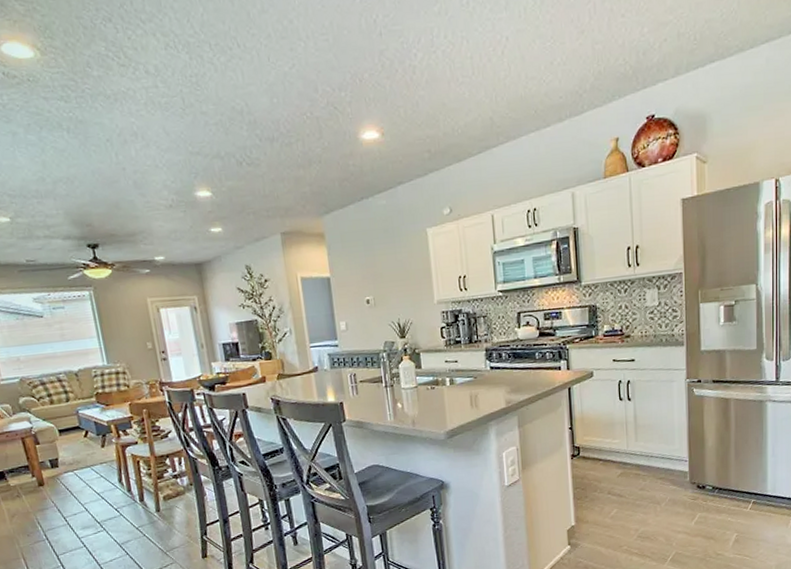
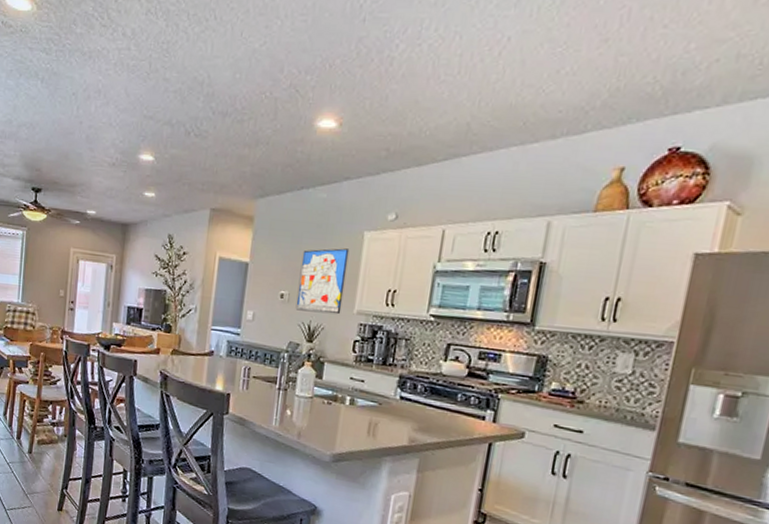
wall art: none [377,247,424,312] -> present [295,248,350,315]

